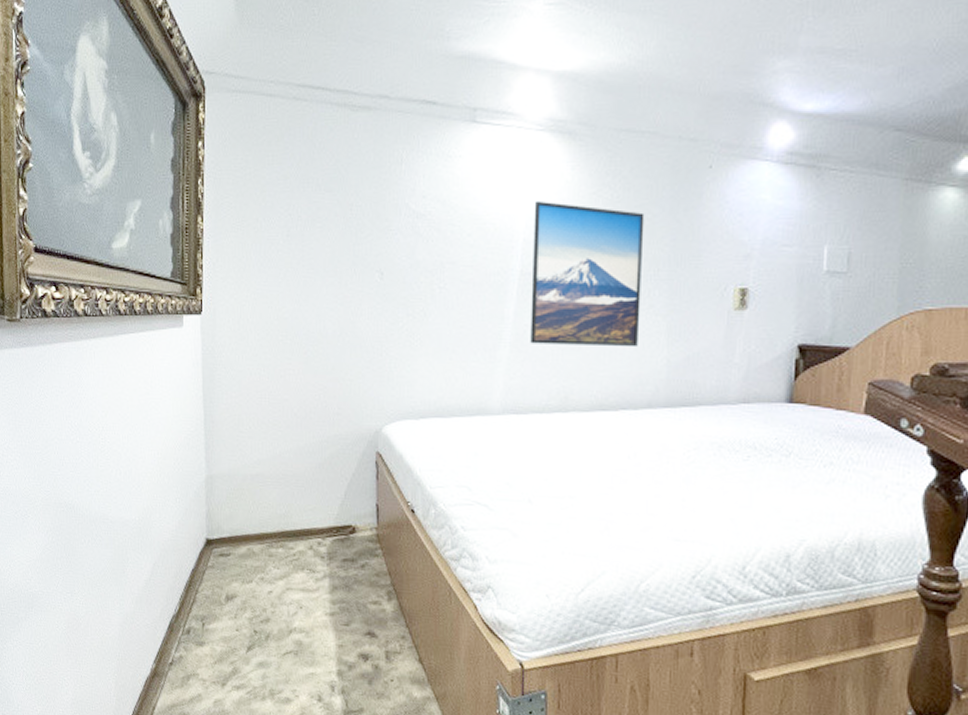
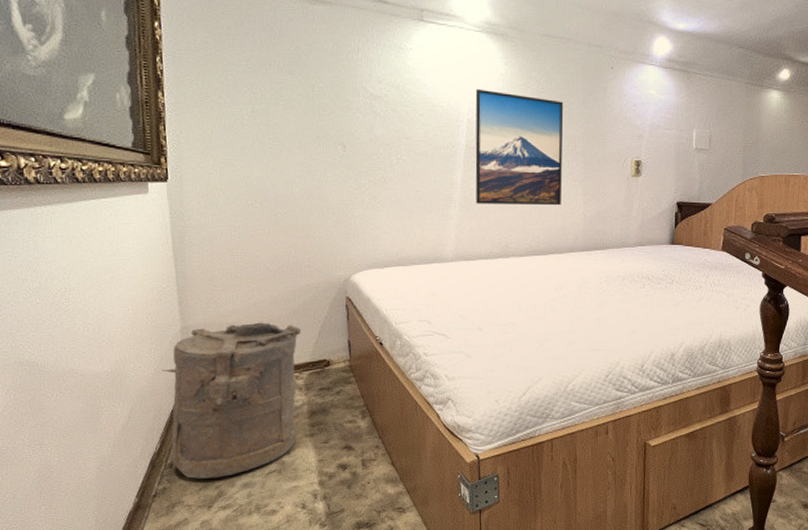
laundry hamper: none [186,476,326,652] -> present [162,322,301,479]

